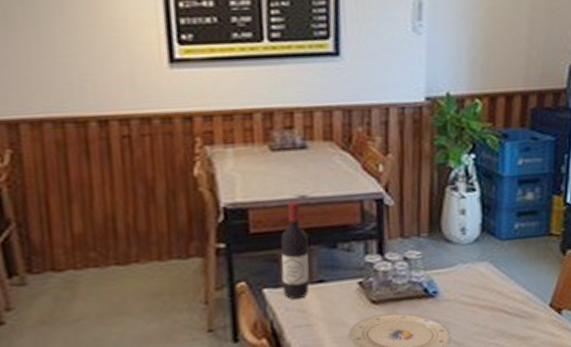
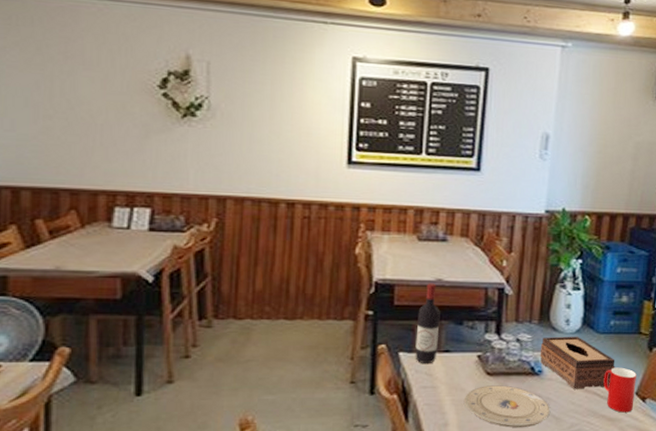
tissue box: none [433,246,523,309] -> present [540,336,615,389]
cup: none [511,277,549,329] -> present [603,367,636,413]

